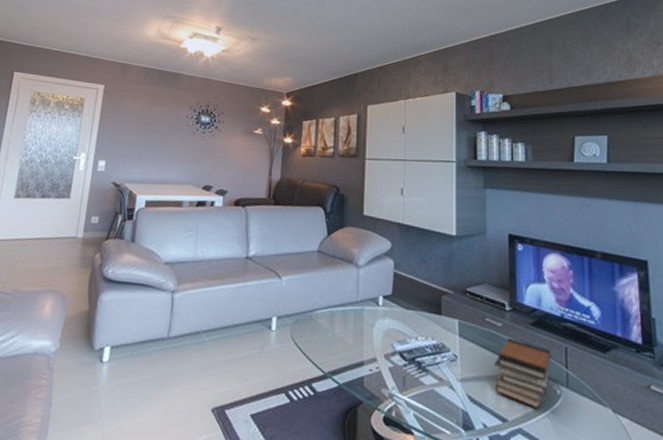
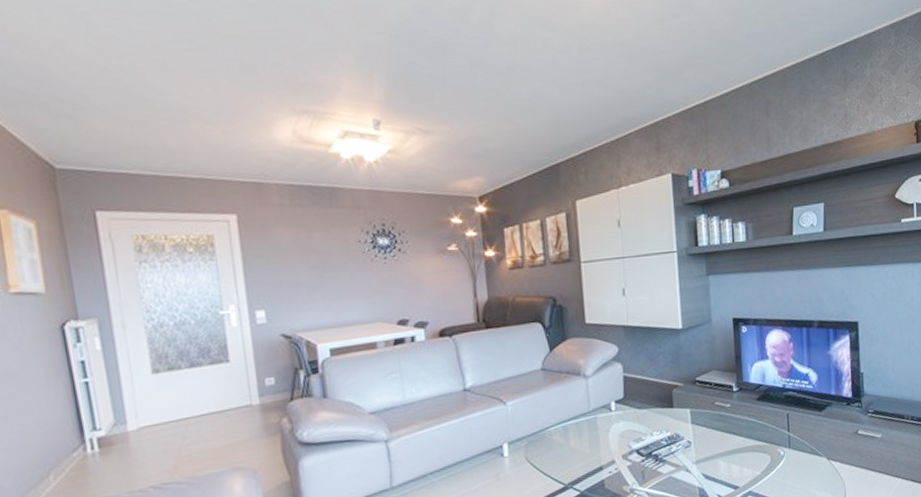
book stack: present [494,338,552,409] -> none [725,416,776,472]

